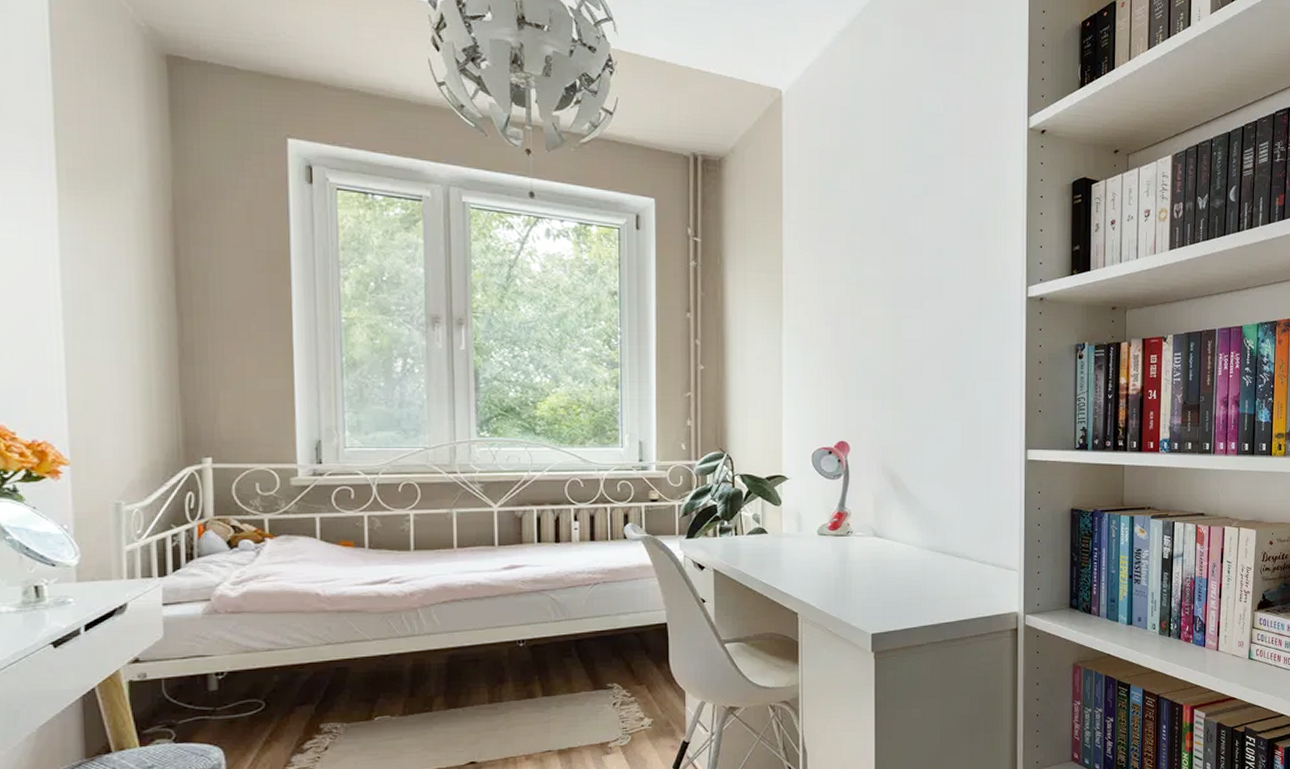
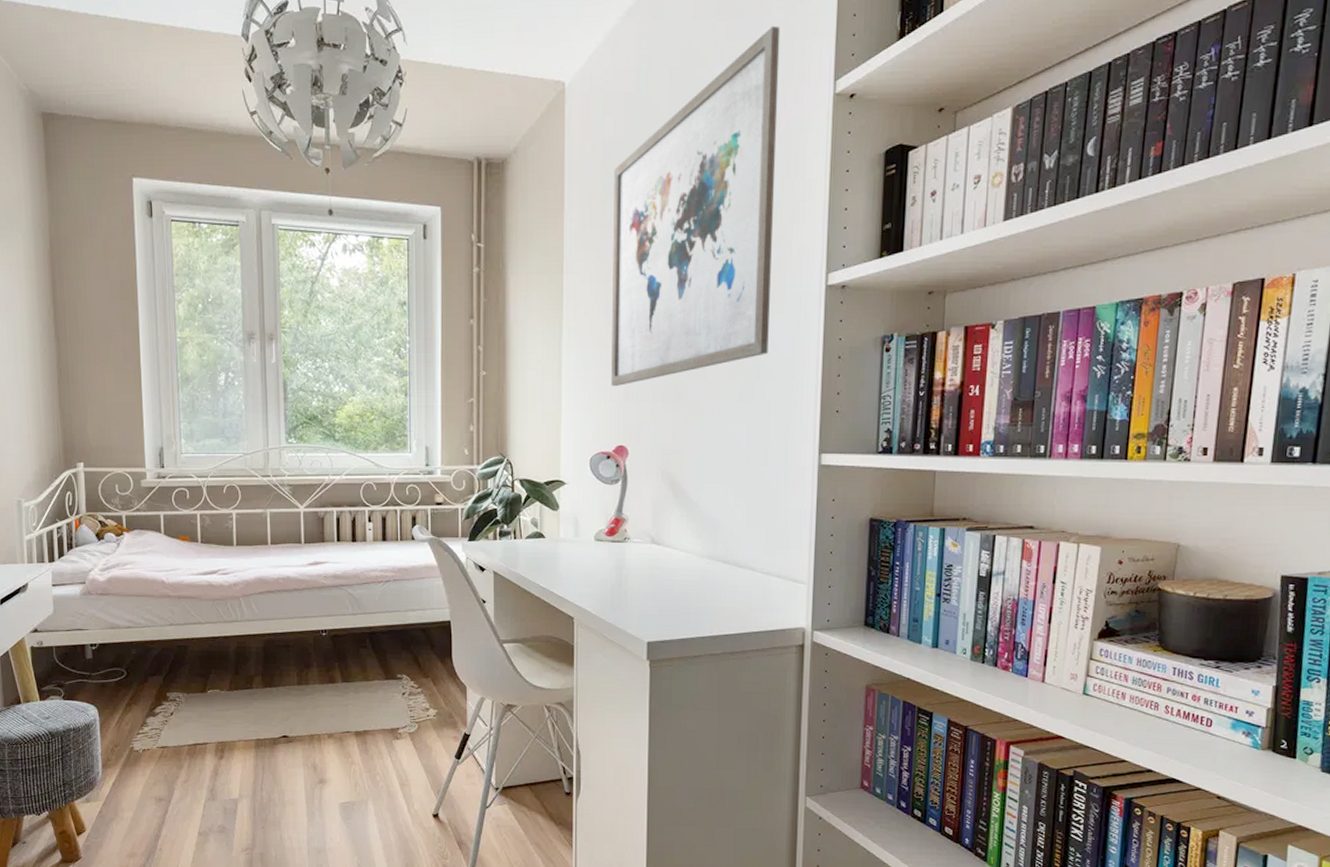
wall art: none [831,62,980,383] -> present [611,25,781,386]

